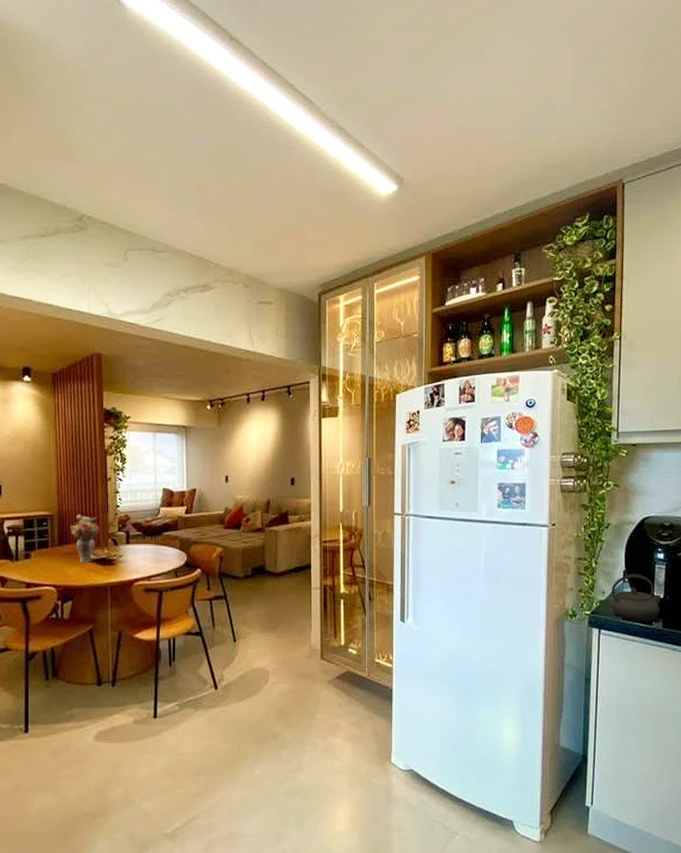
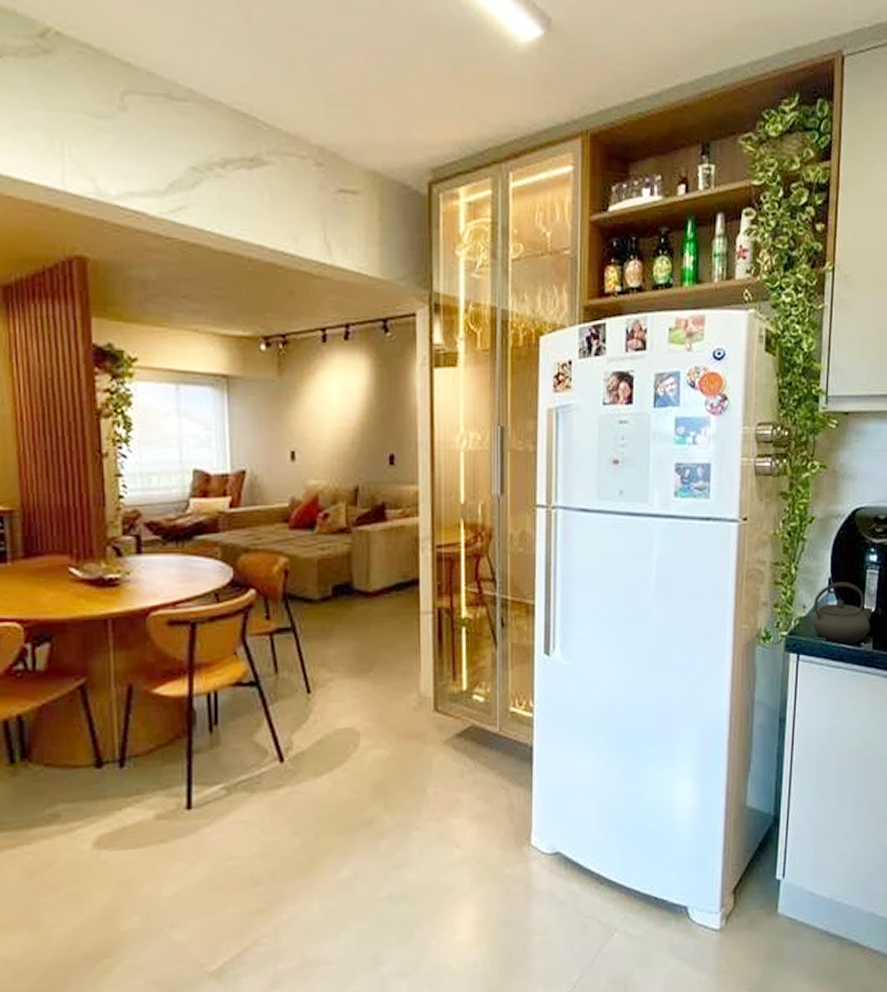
flower arrangement: present [70,514,100,562] -> none [42,509,92,584]

